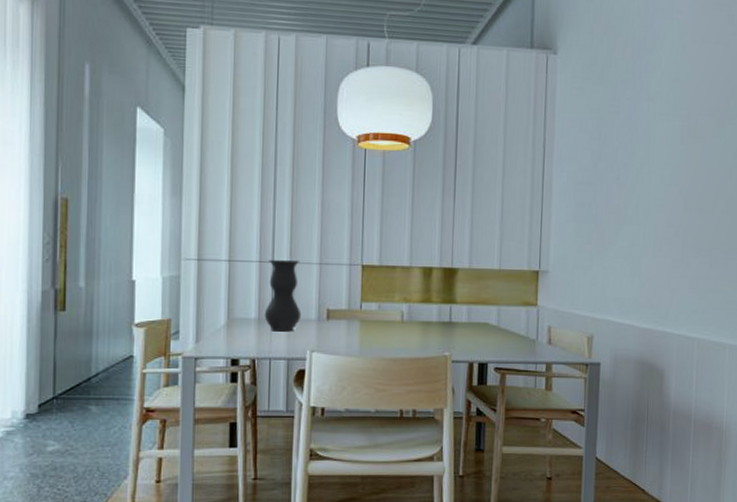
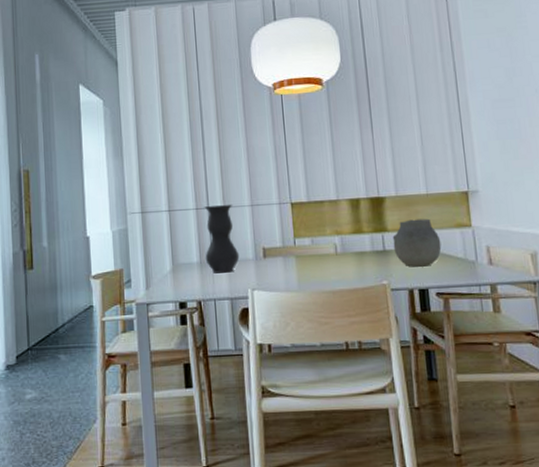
ceramic pot: none [459,293,506,341] -> present [392,218,442,267]

